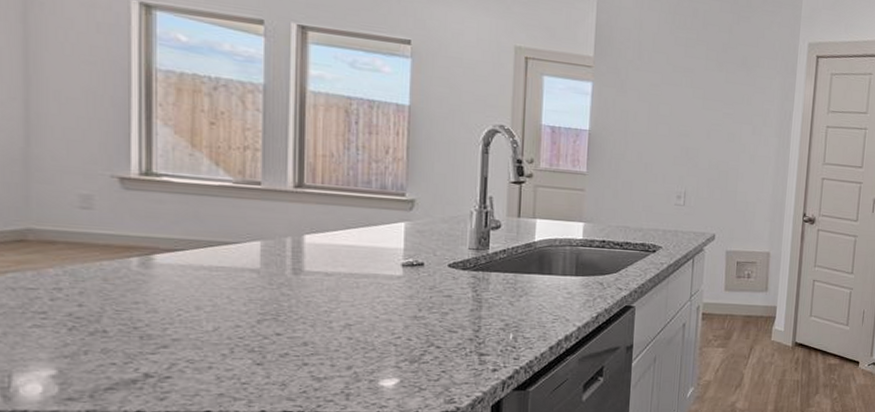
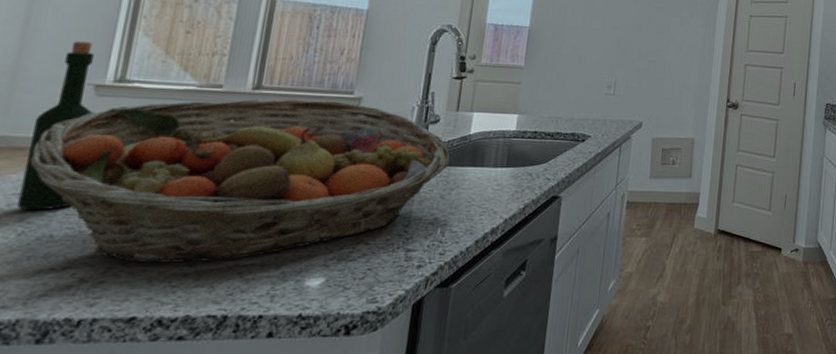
wine bottle: none [60,129,122,306] -> present [17,41,94,211]
fruit basket: none [64,198,515,361] -> present [29,99,450,263]

